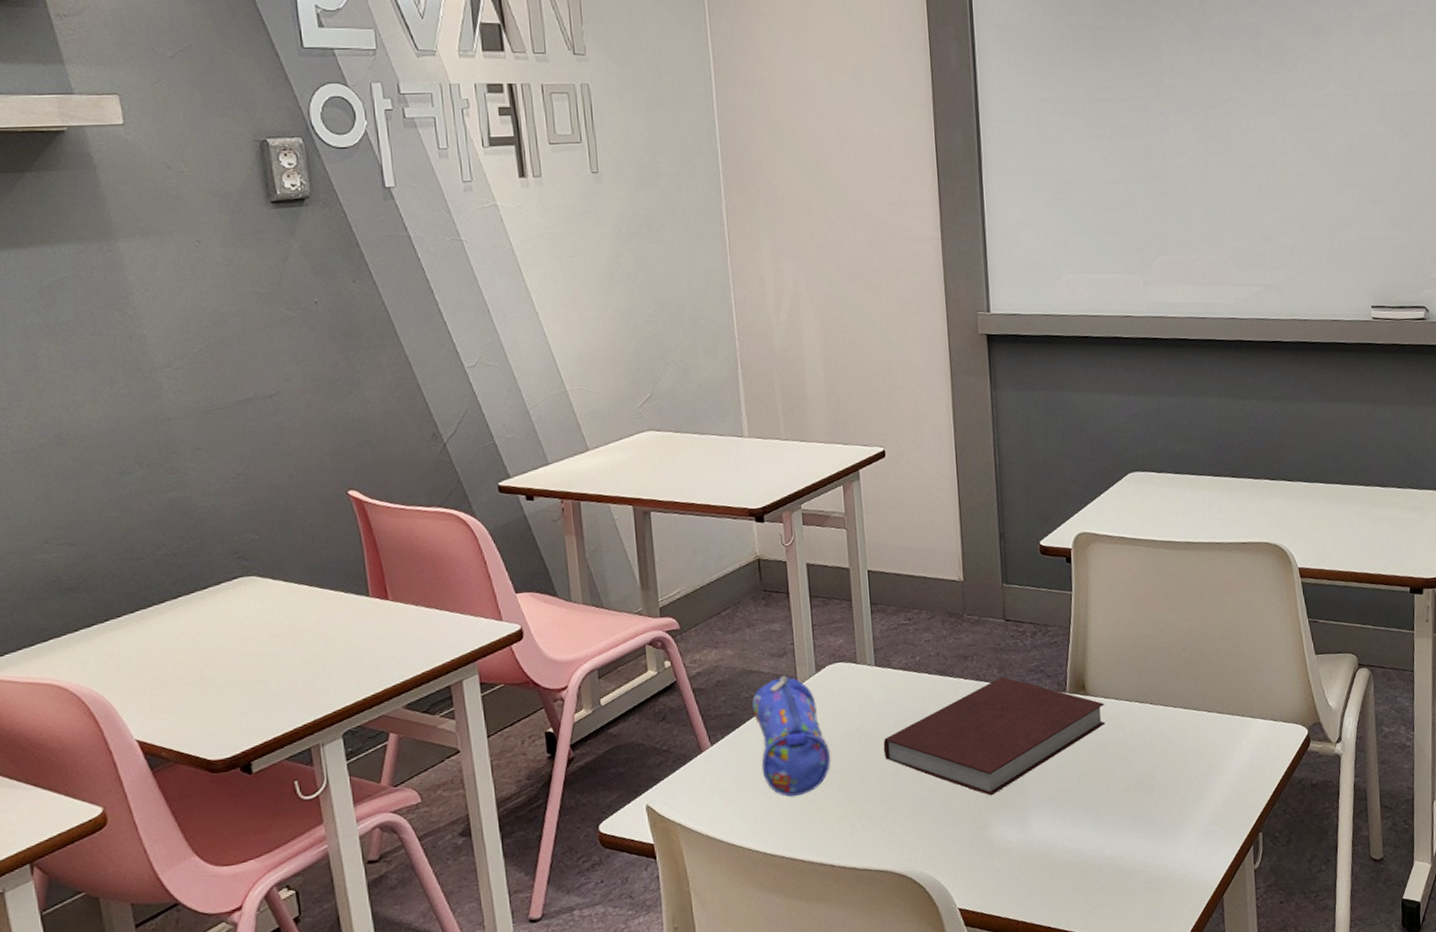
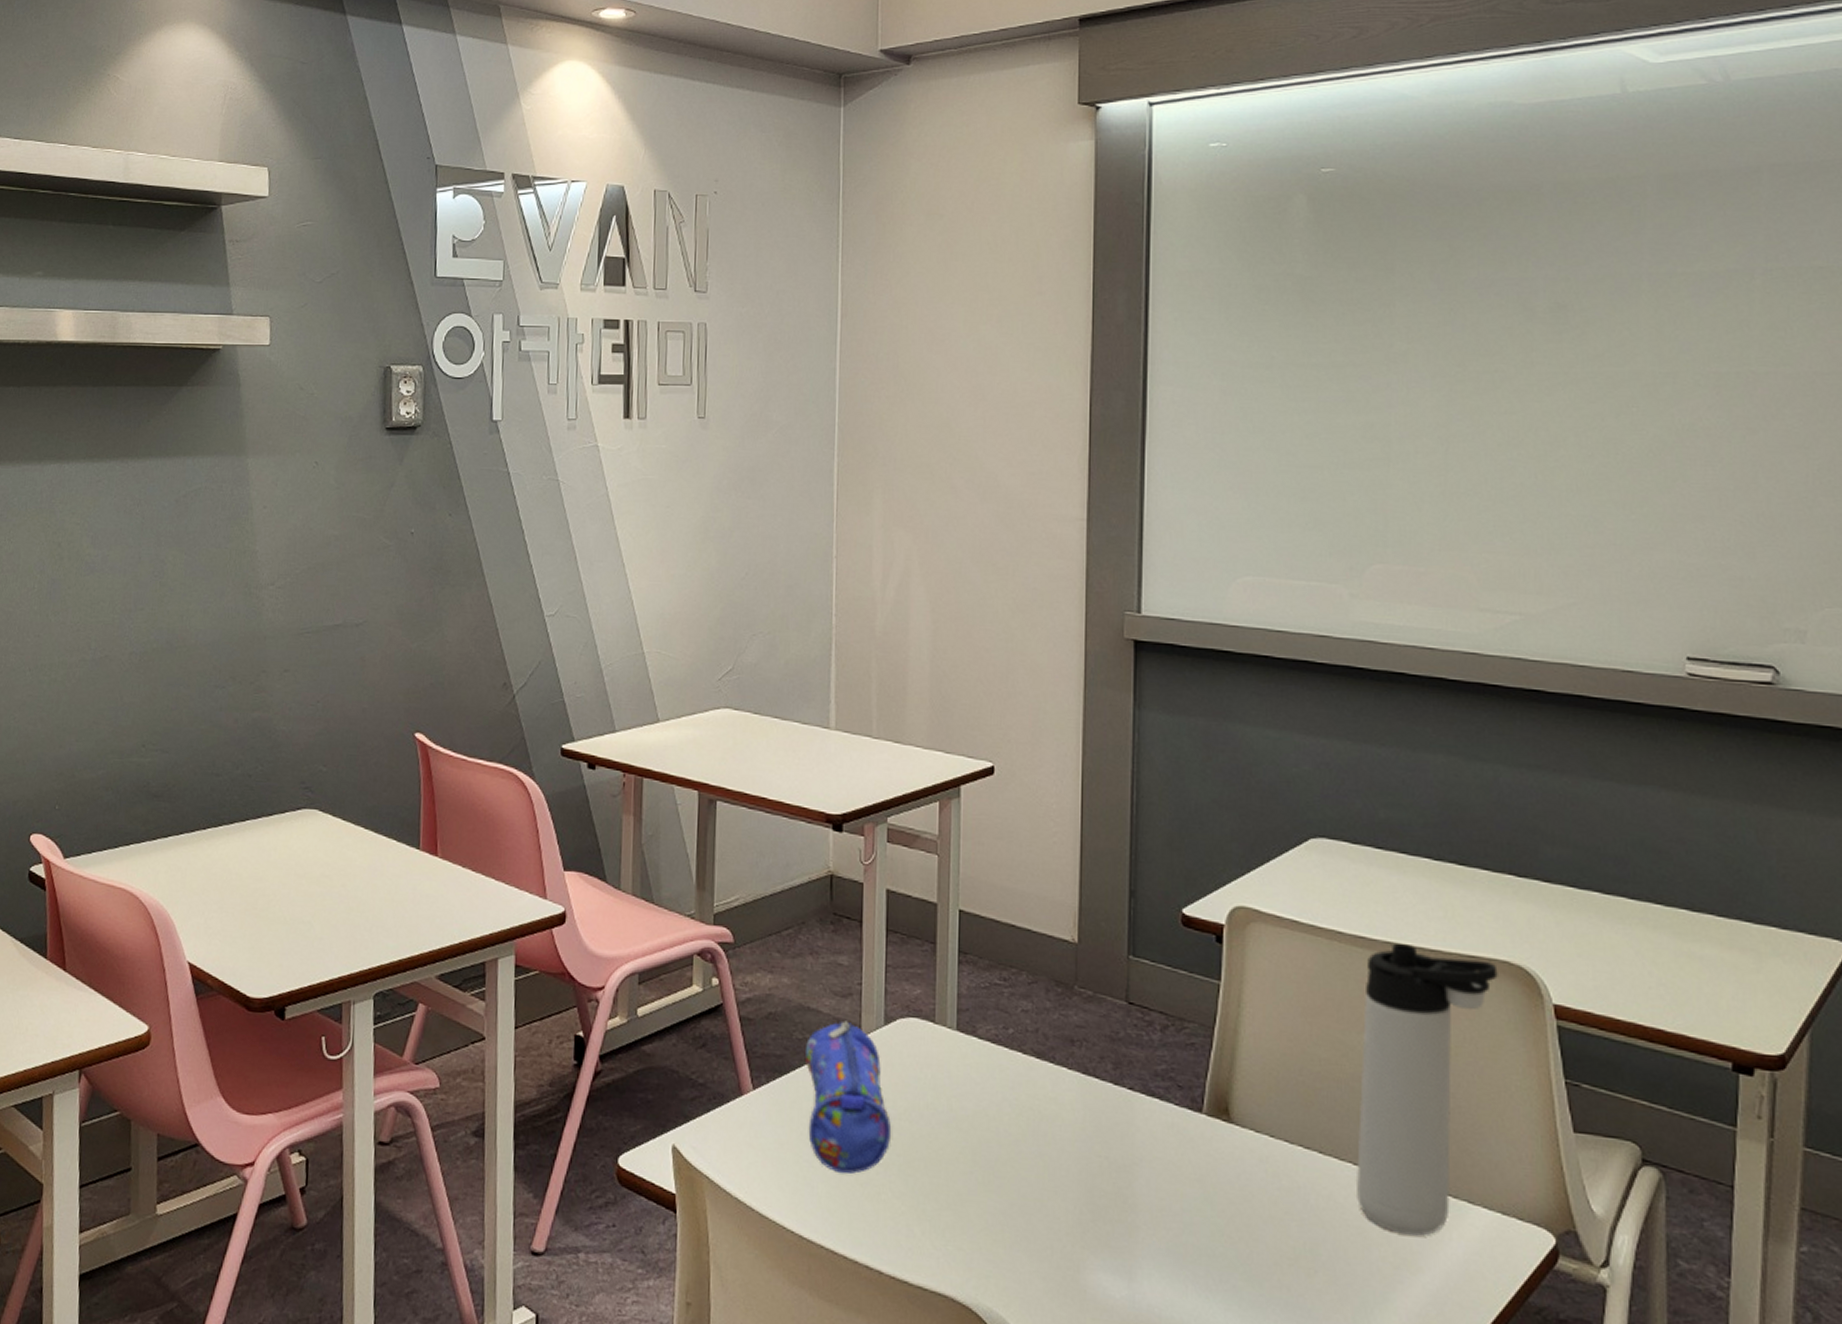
notebook: present [883,676,1105,796] -> none [957,1075,1254,1230]
thermos bottle: none [1173,541,1262,750] -> present [1357,942,1498,1236]

